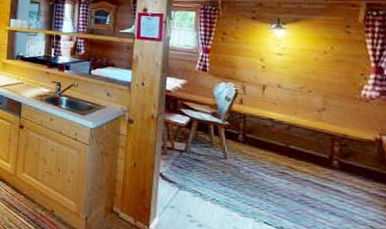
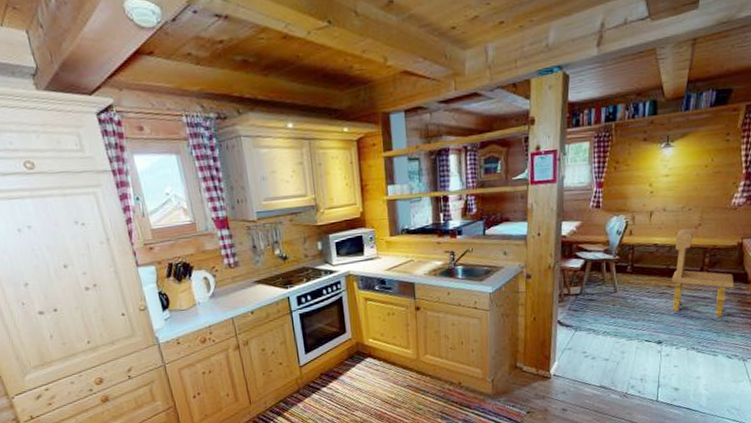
chair: none [293,109,376,220] -> present [672,228,734,317]

